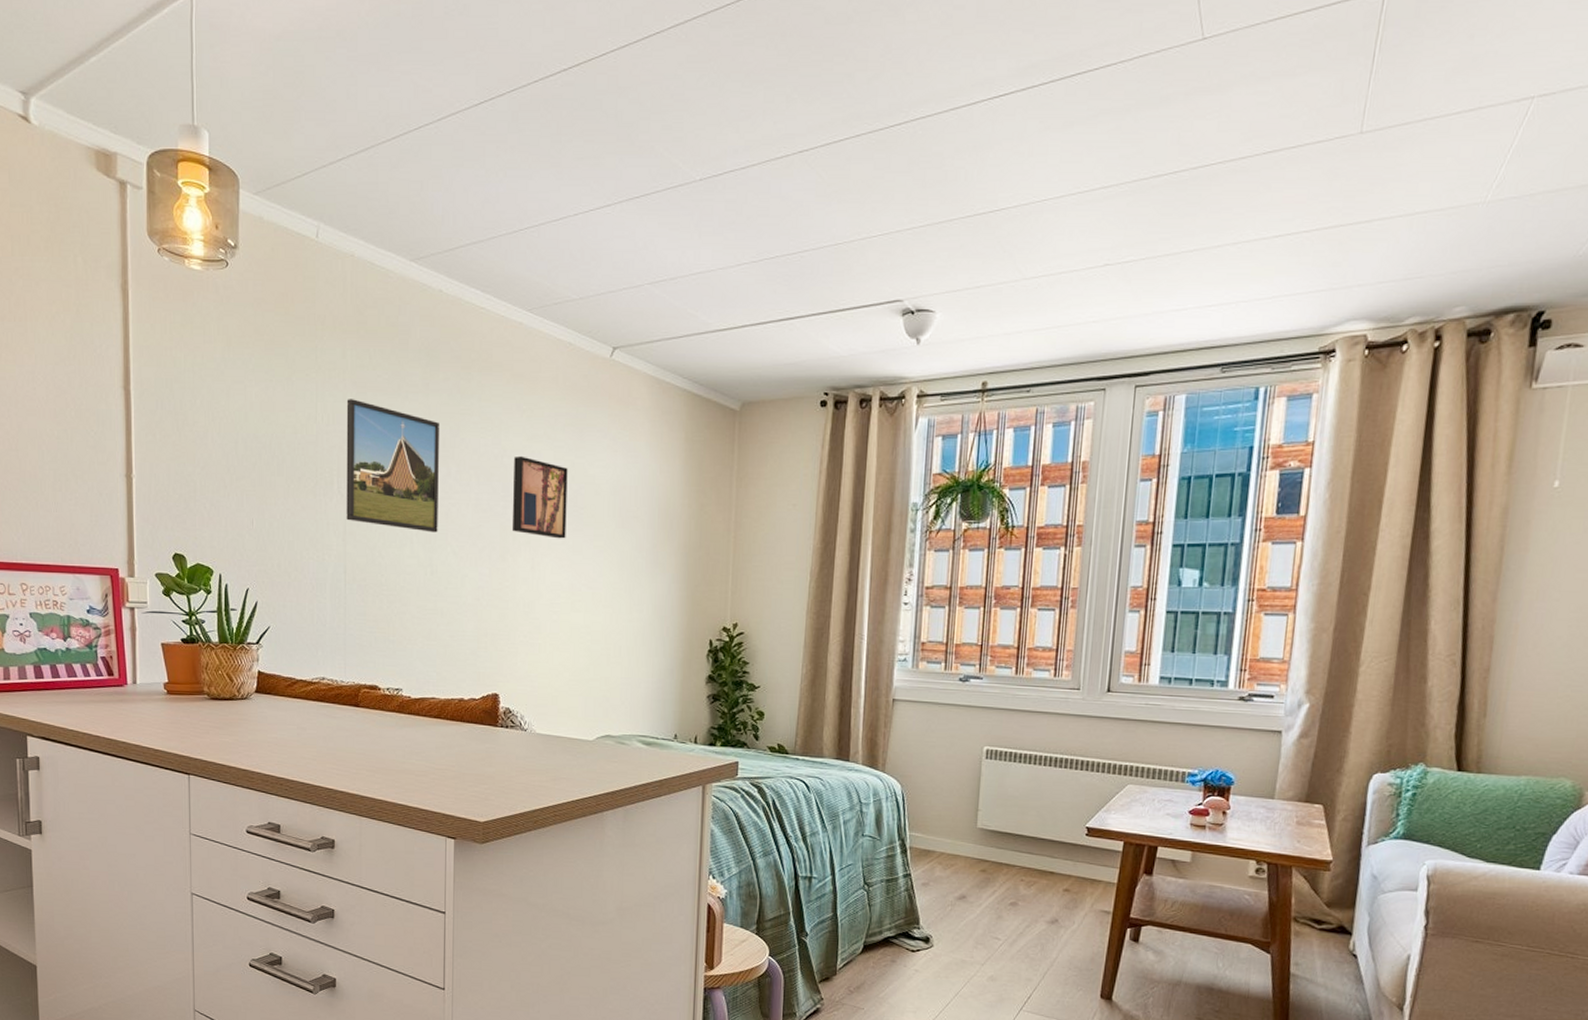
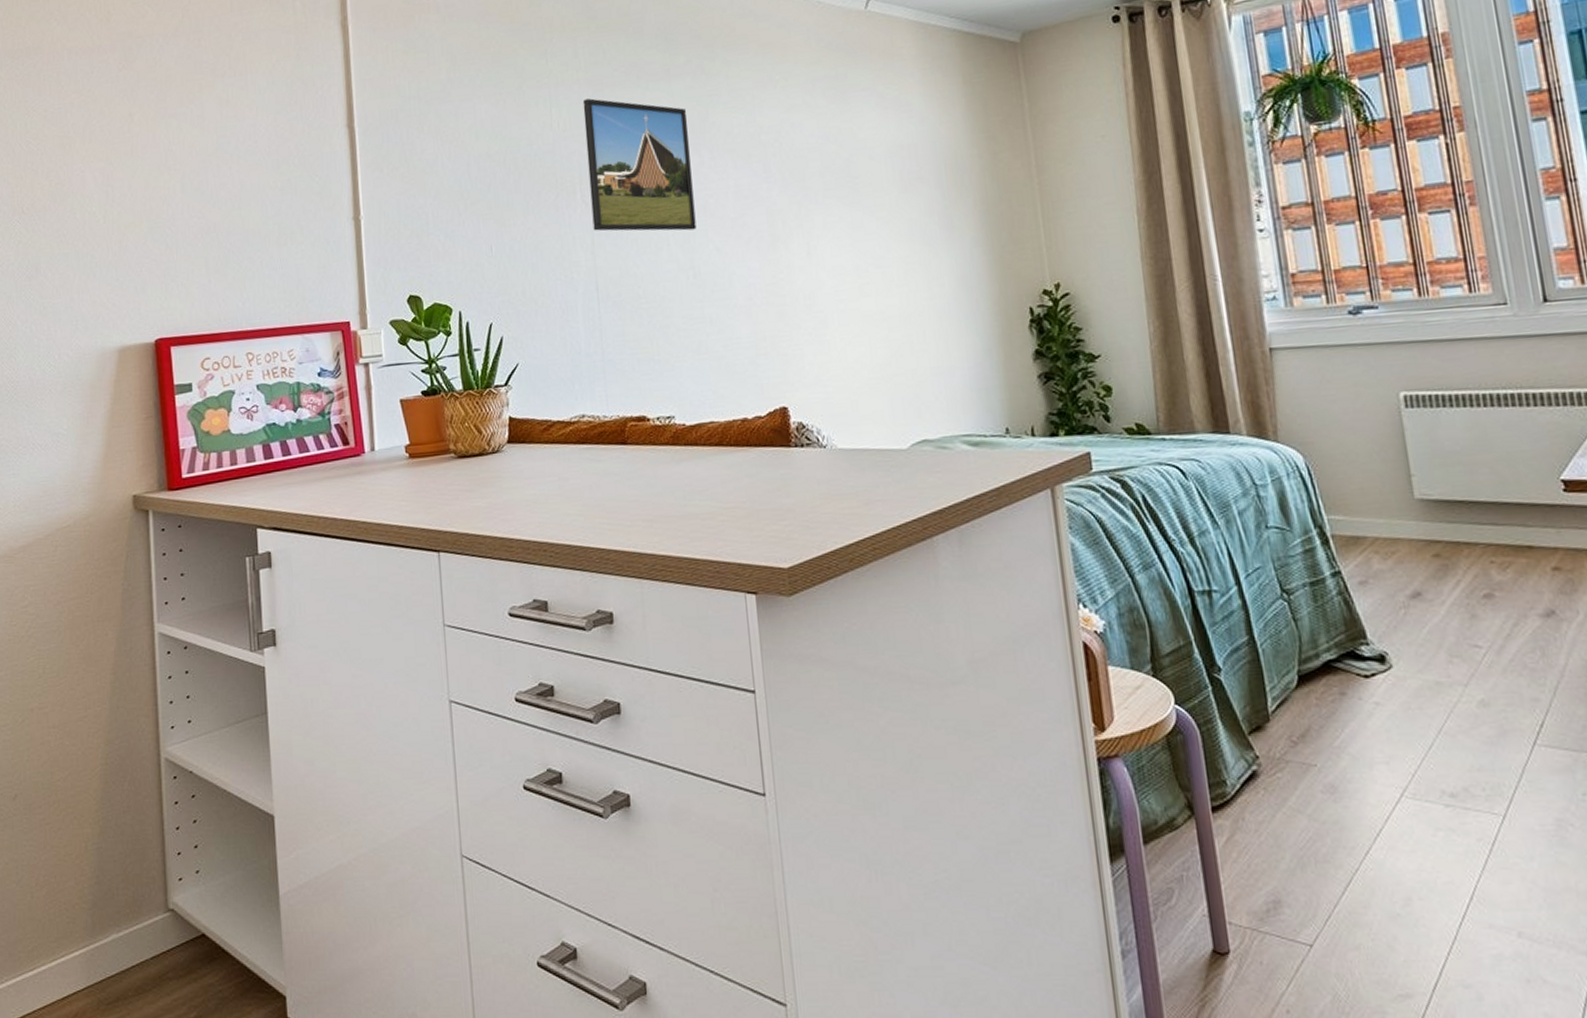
wall art: present [511,455,568,539] -> none [772,130,843,217]

